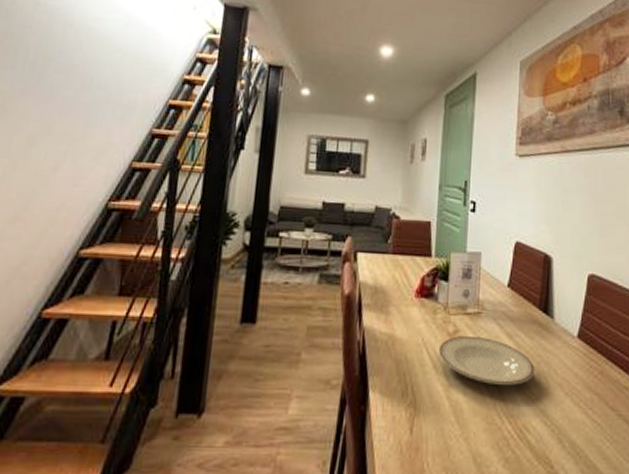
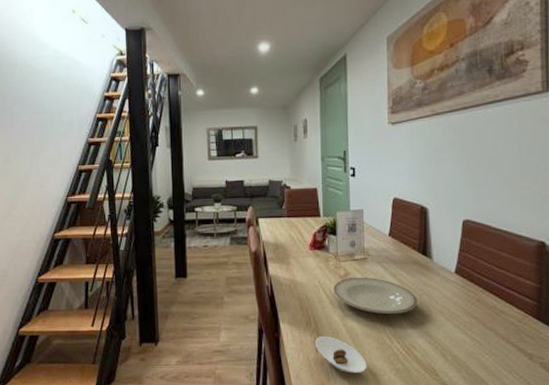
saucer: none [410,412,471,464] -> present [314,337,367,373]

